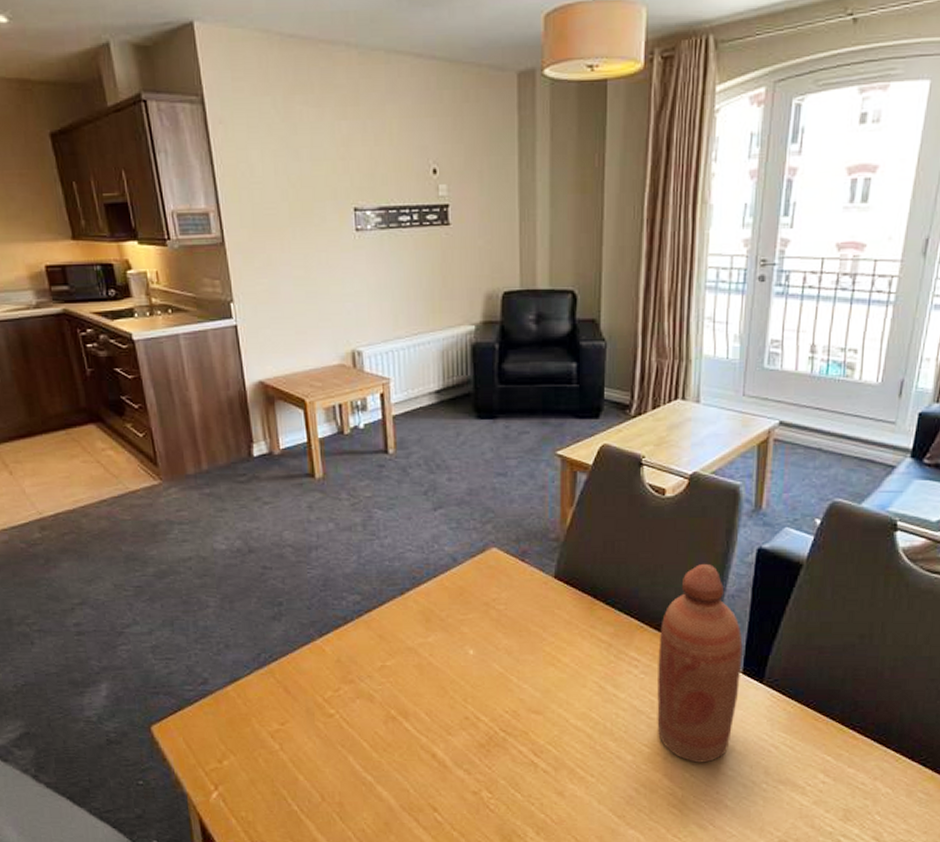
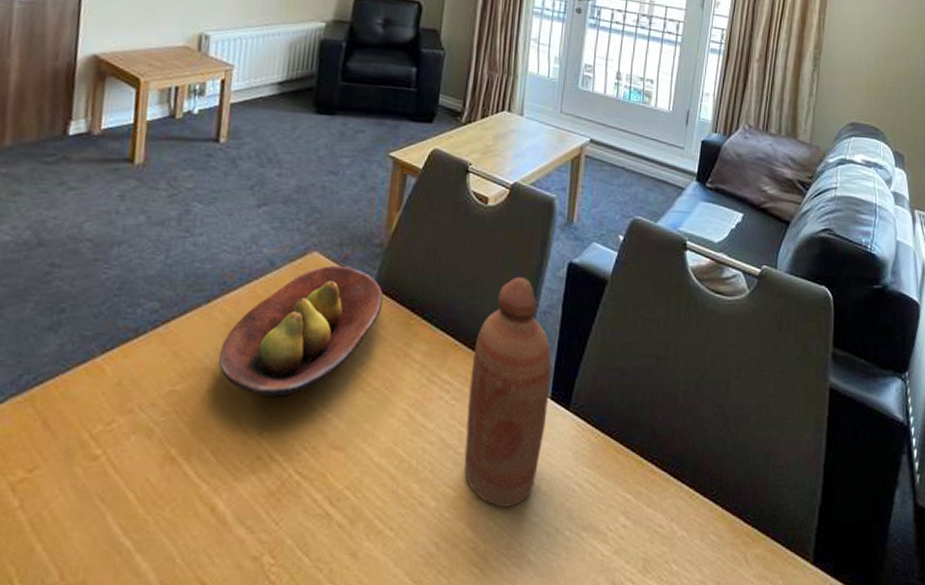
fruit bowl: none [418,559,565,672] -> present [218,265,384,398]

